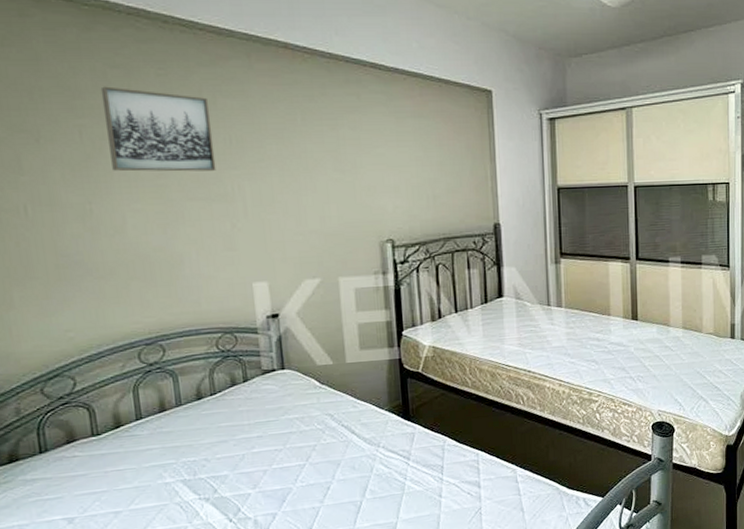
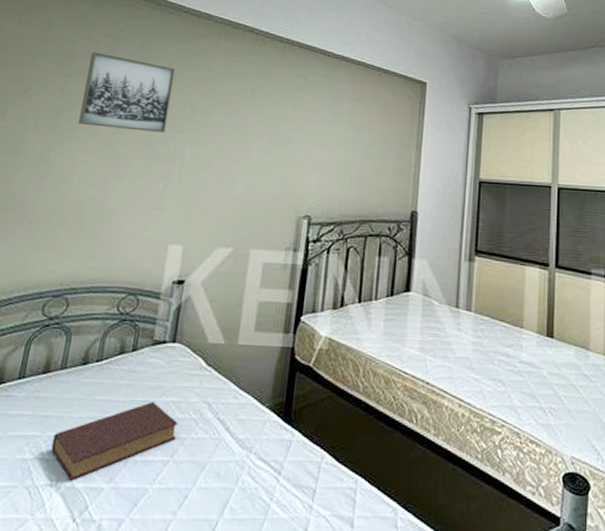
book: none [189,420,307,493] -> present [51,401,178,481]

